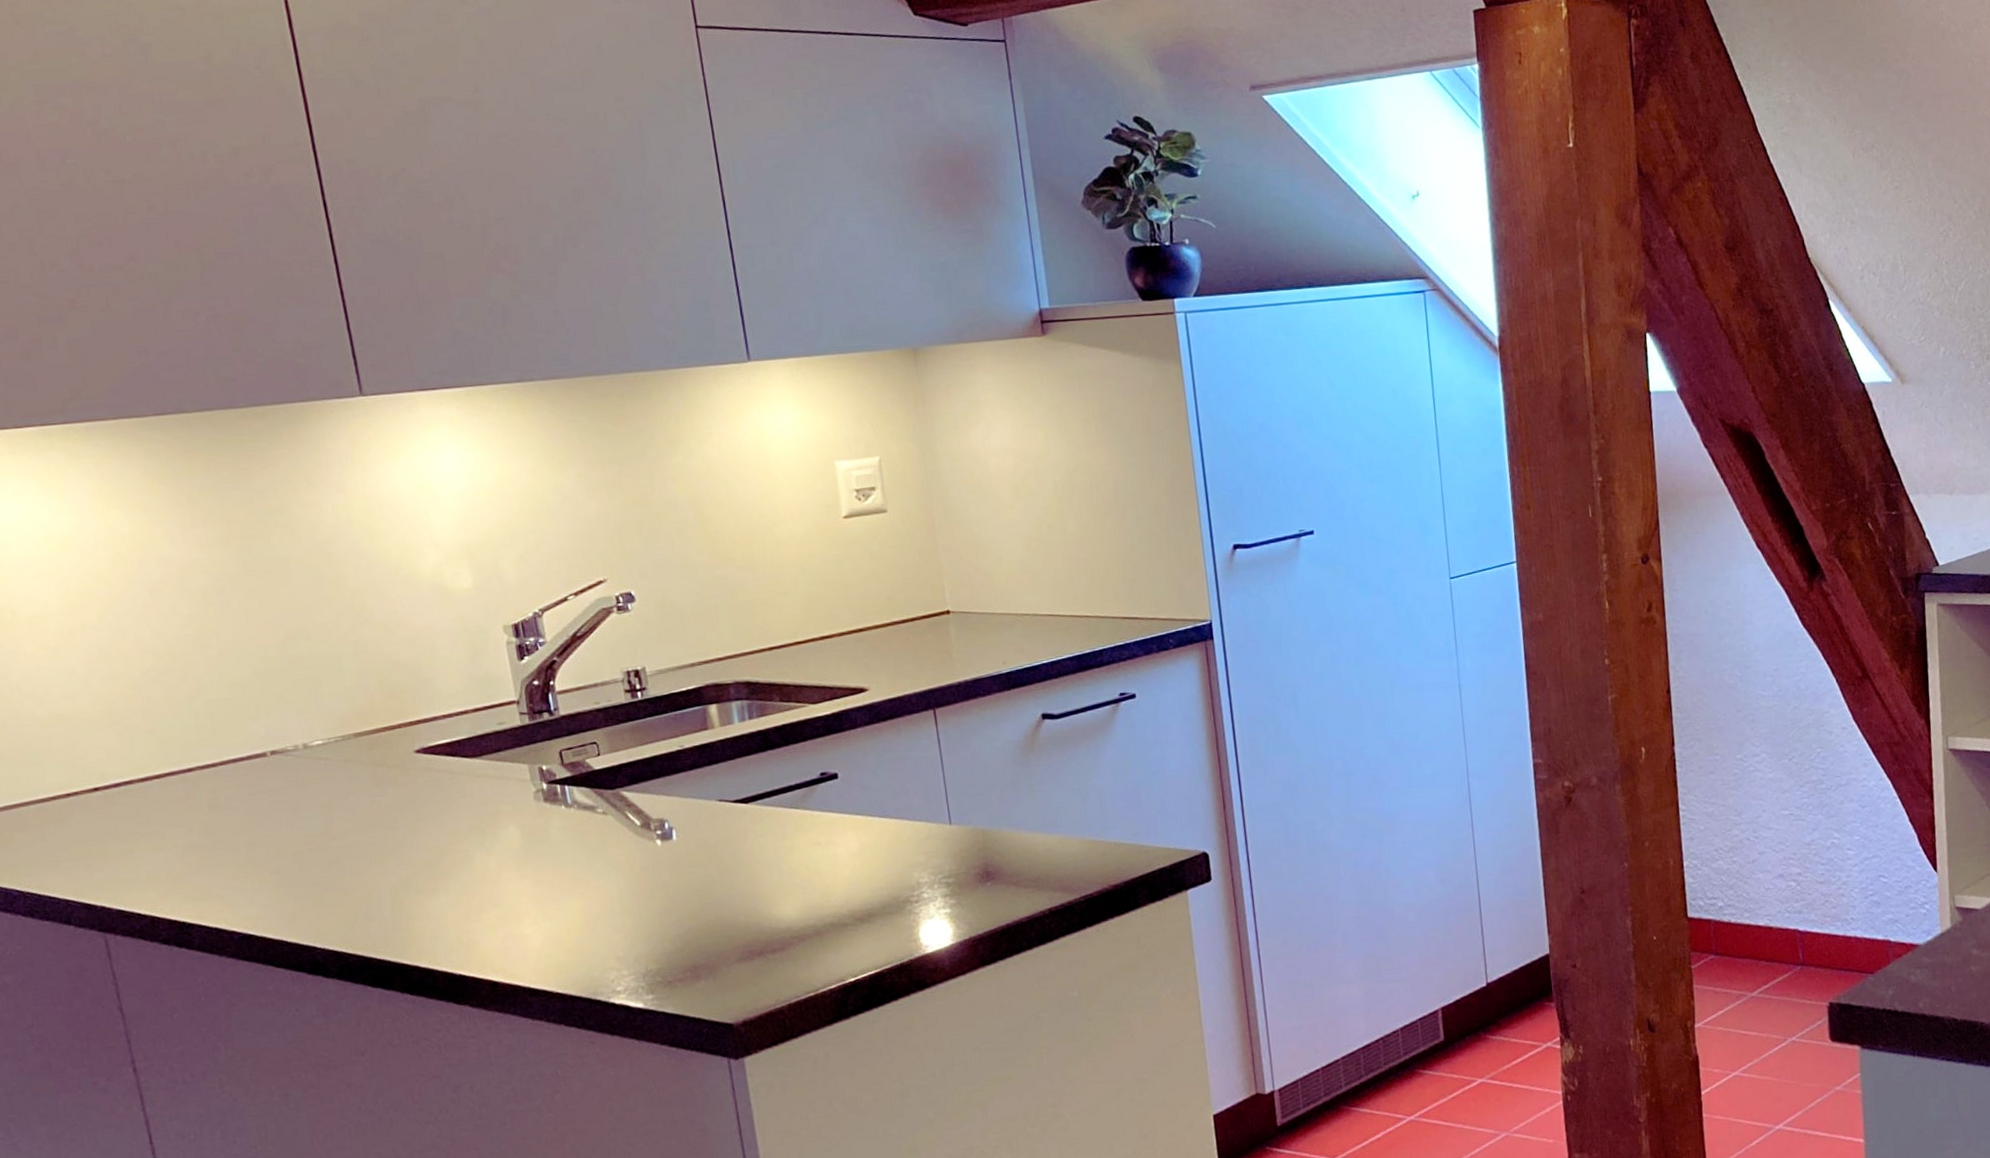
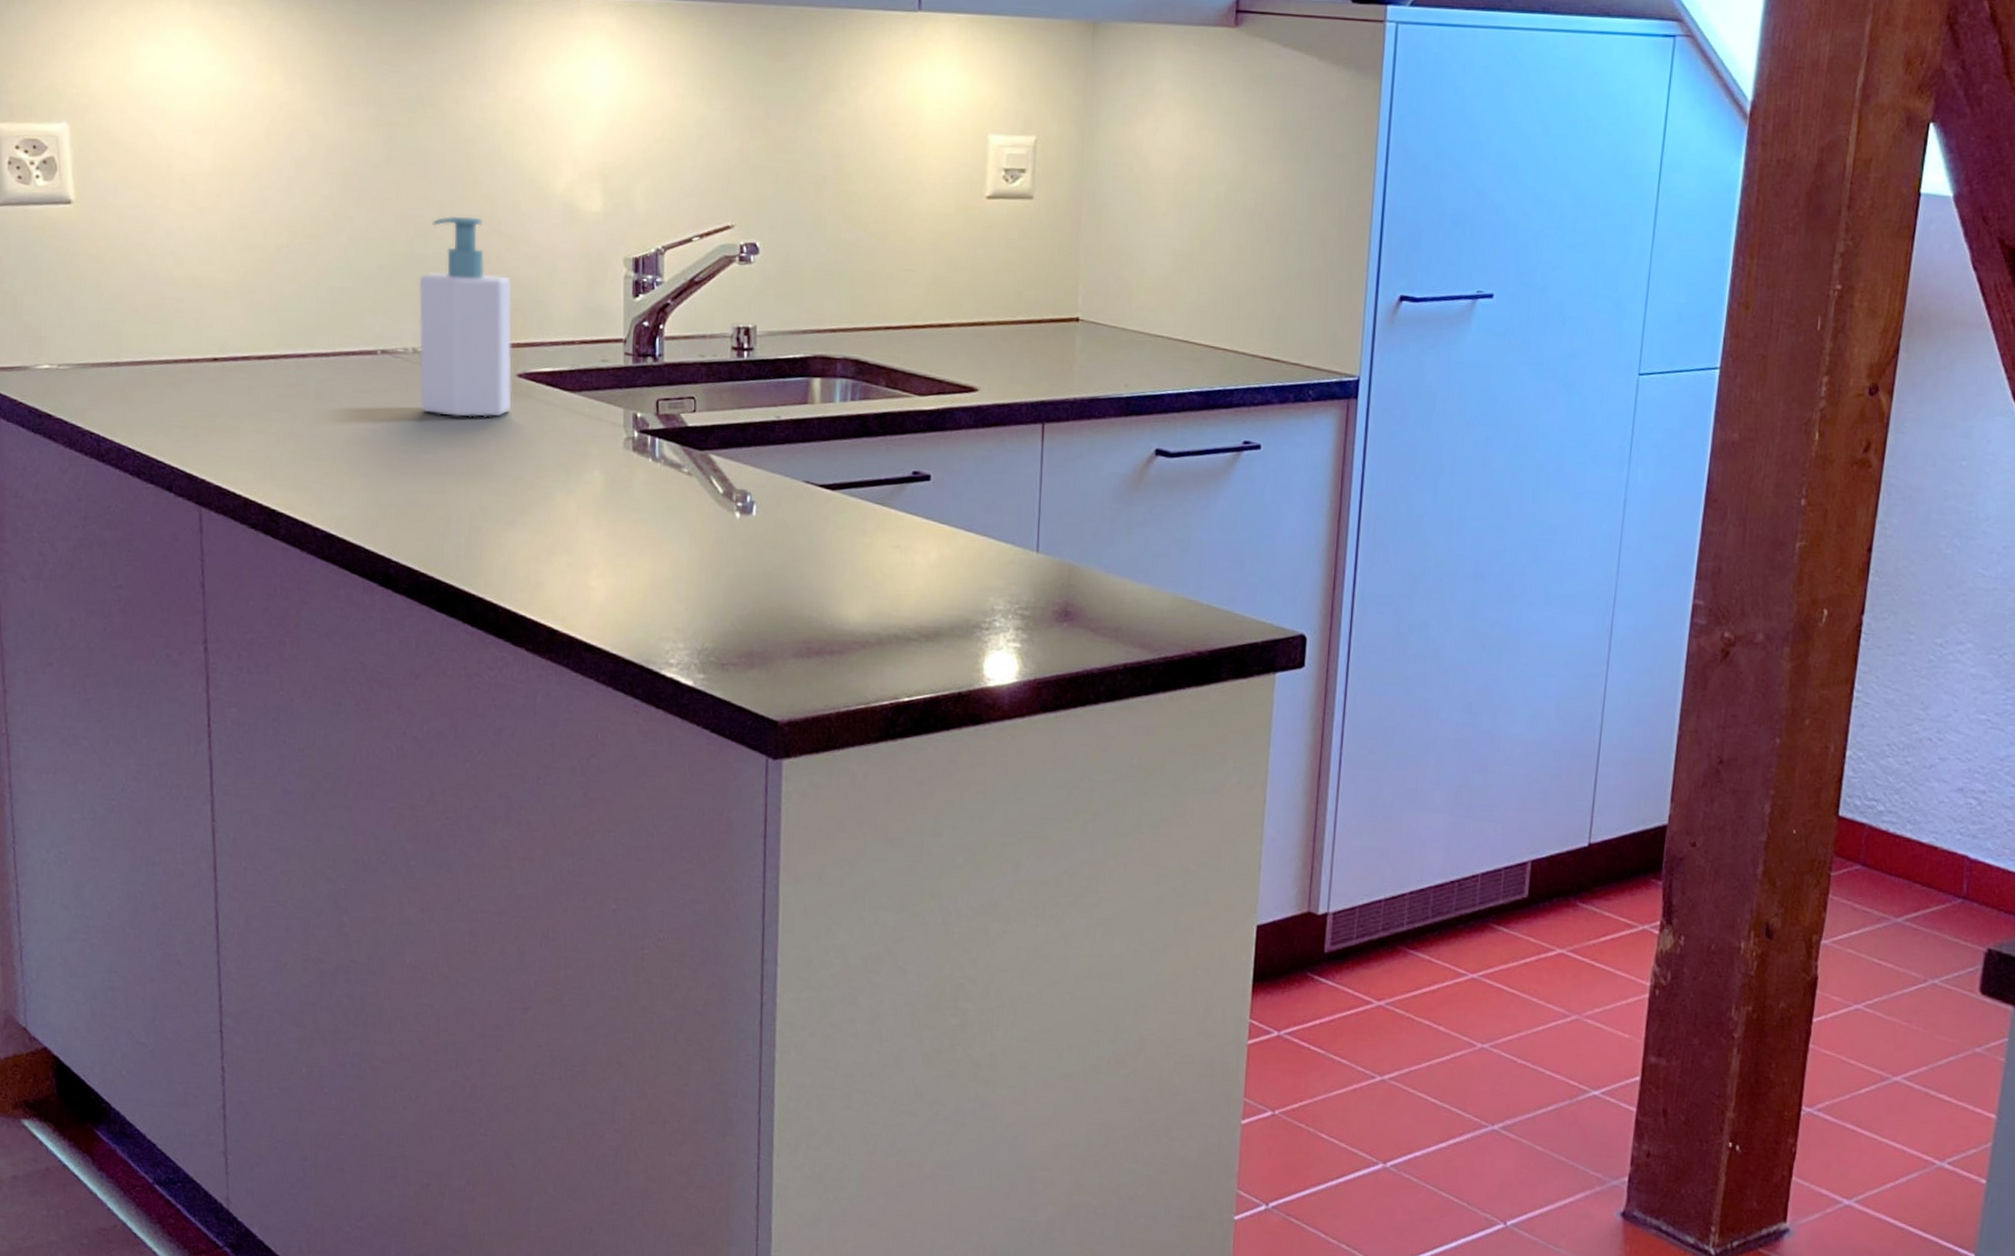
soap bottle: none [298,611,415,802] -> present [419,215,512,417]

